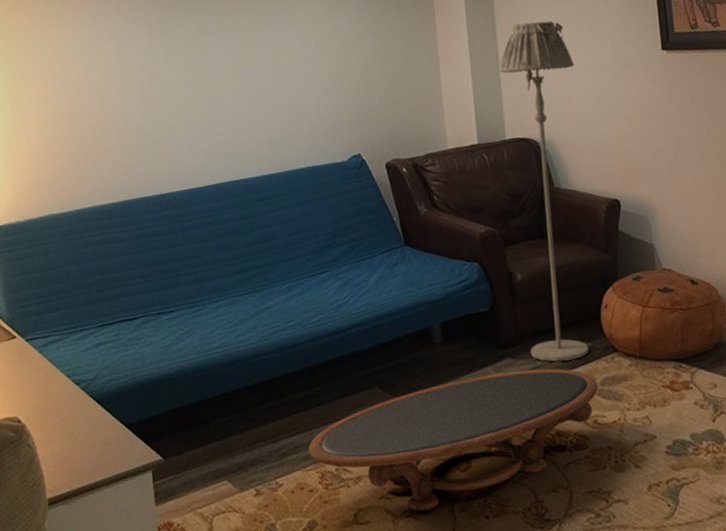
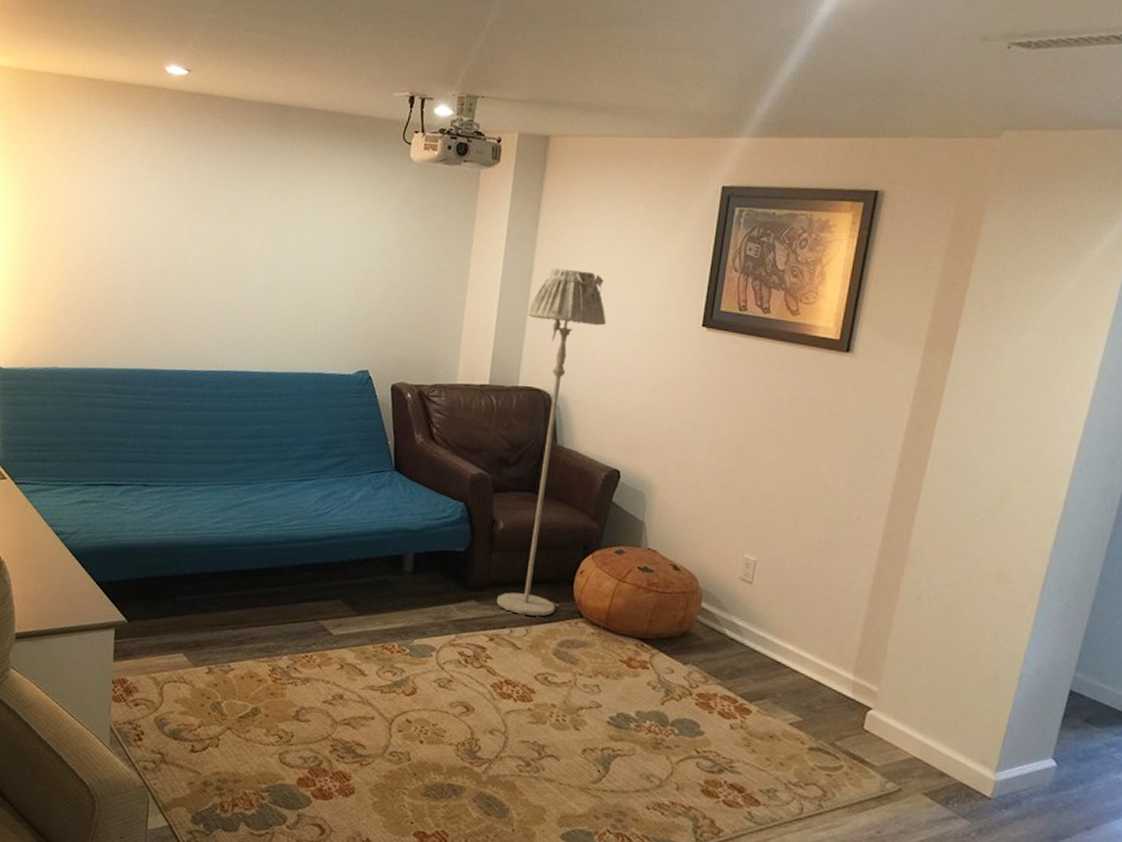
coffee table: present [309,368,599,512] -> none [264,610,556,723]

